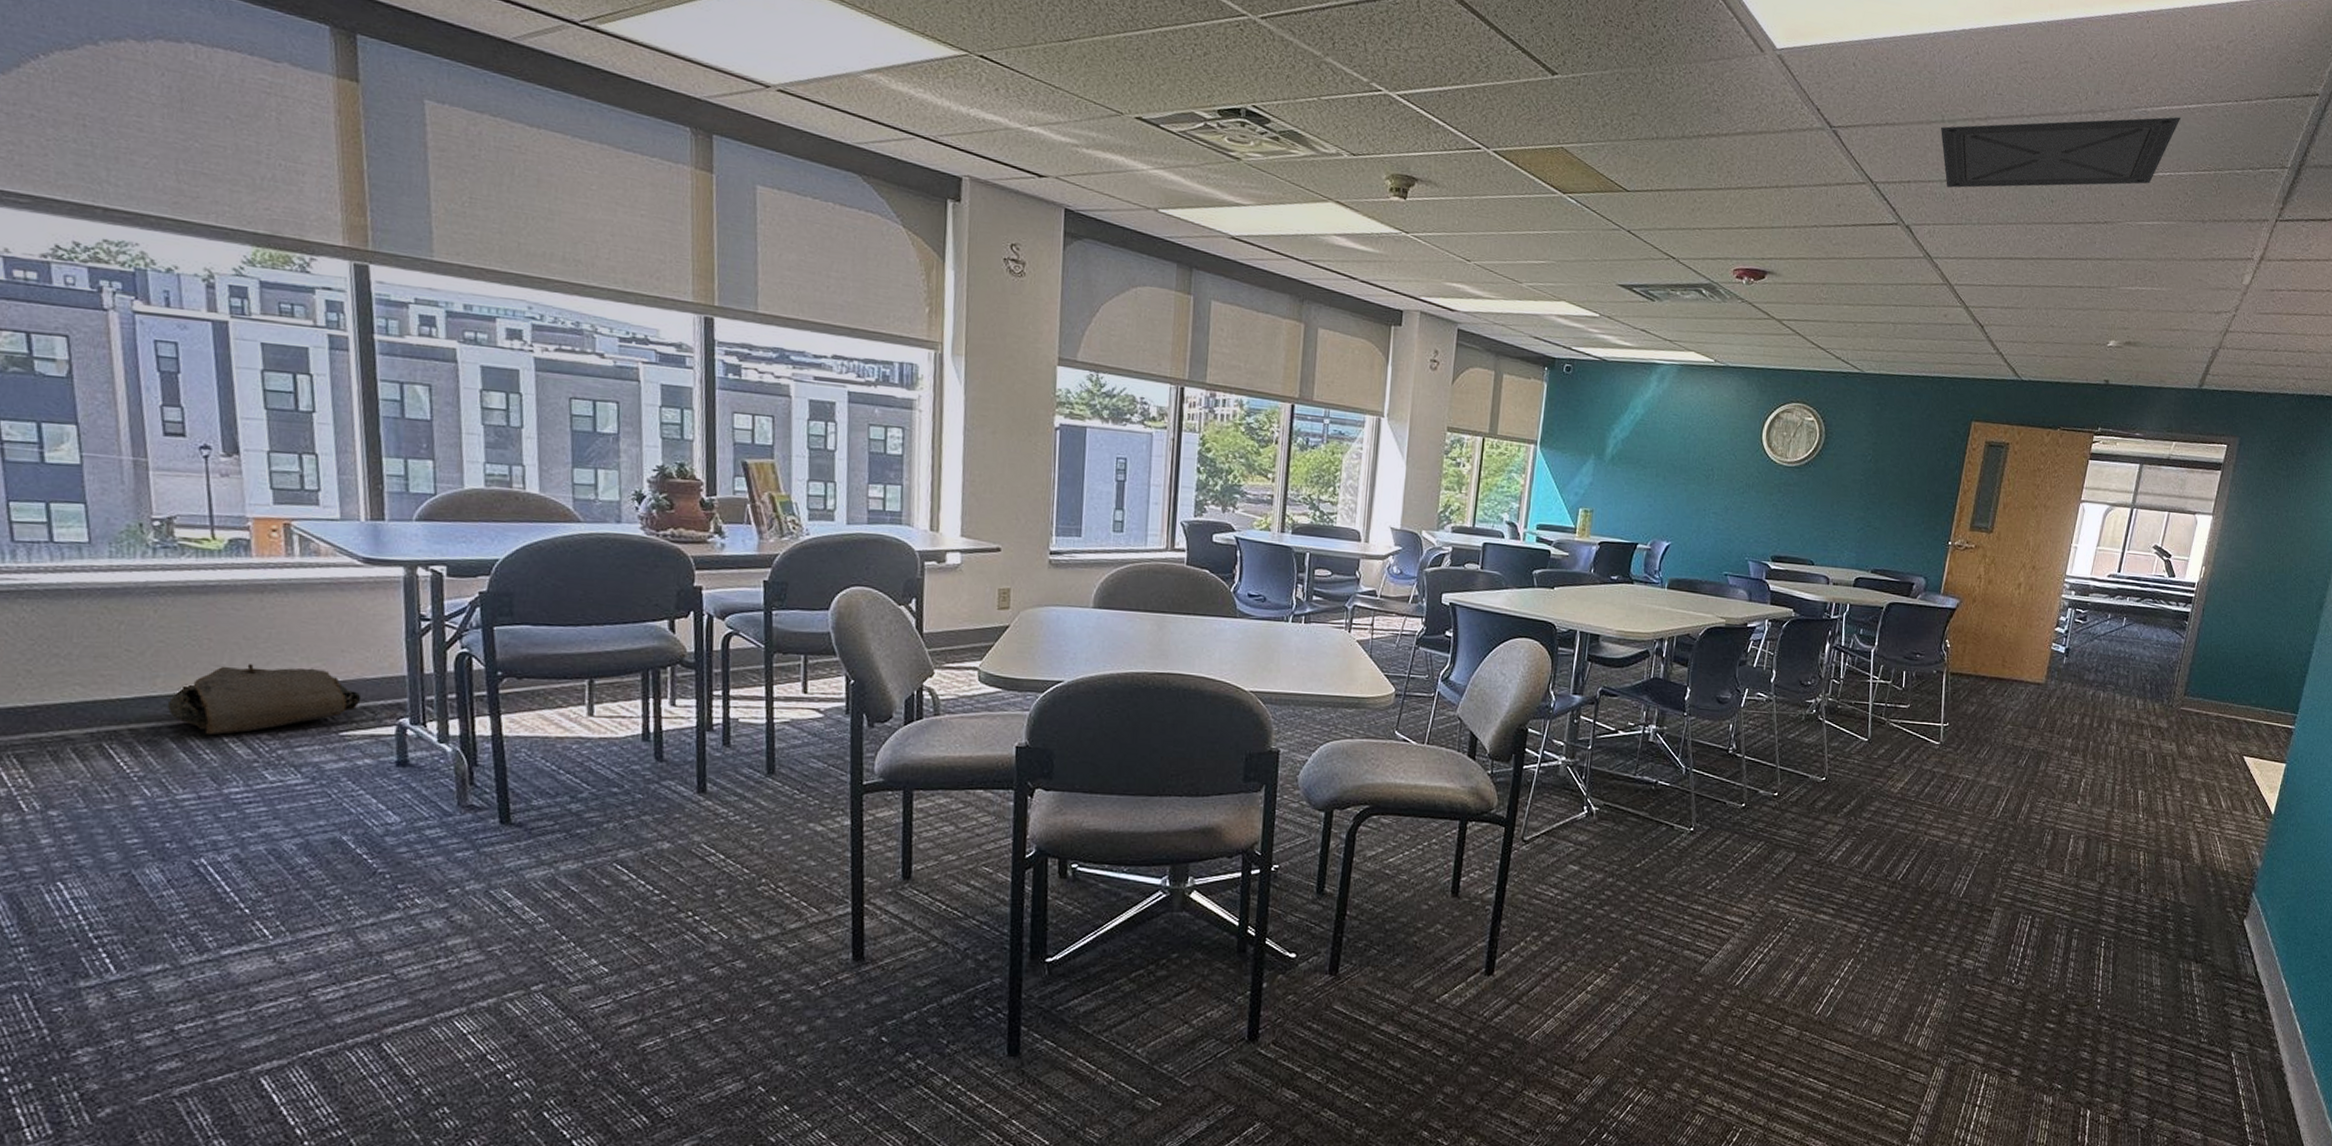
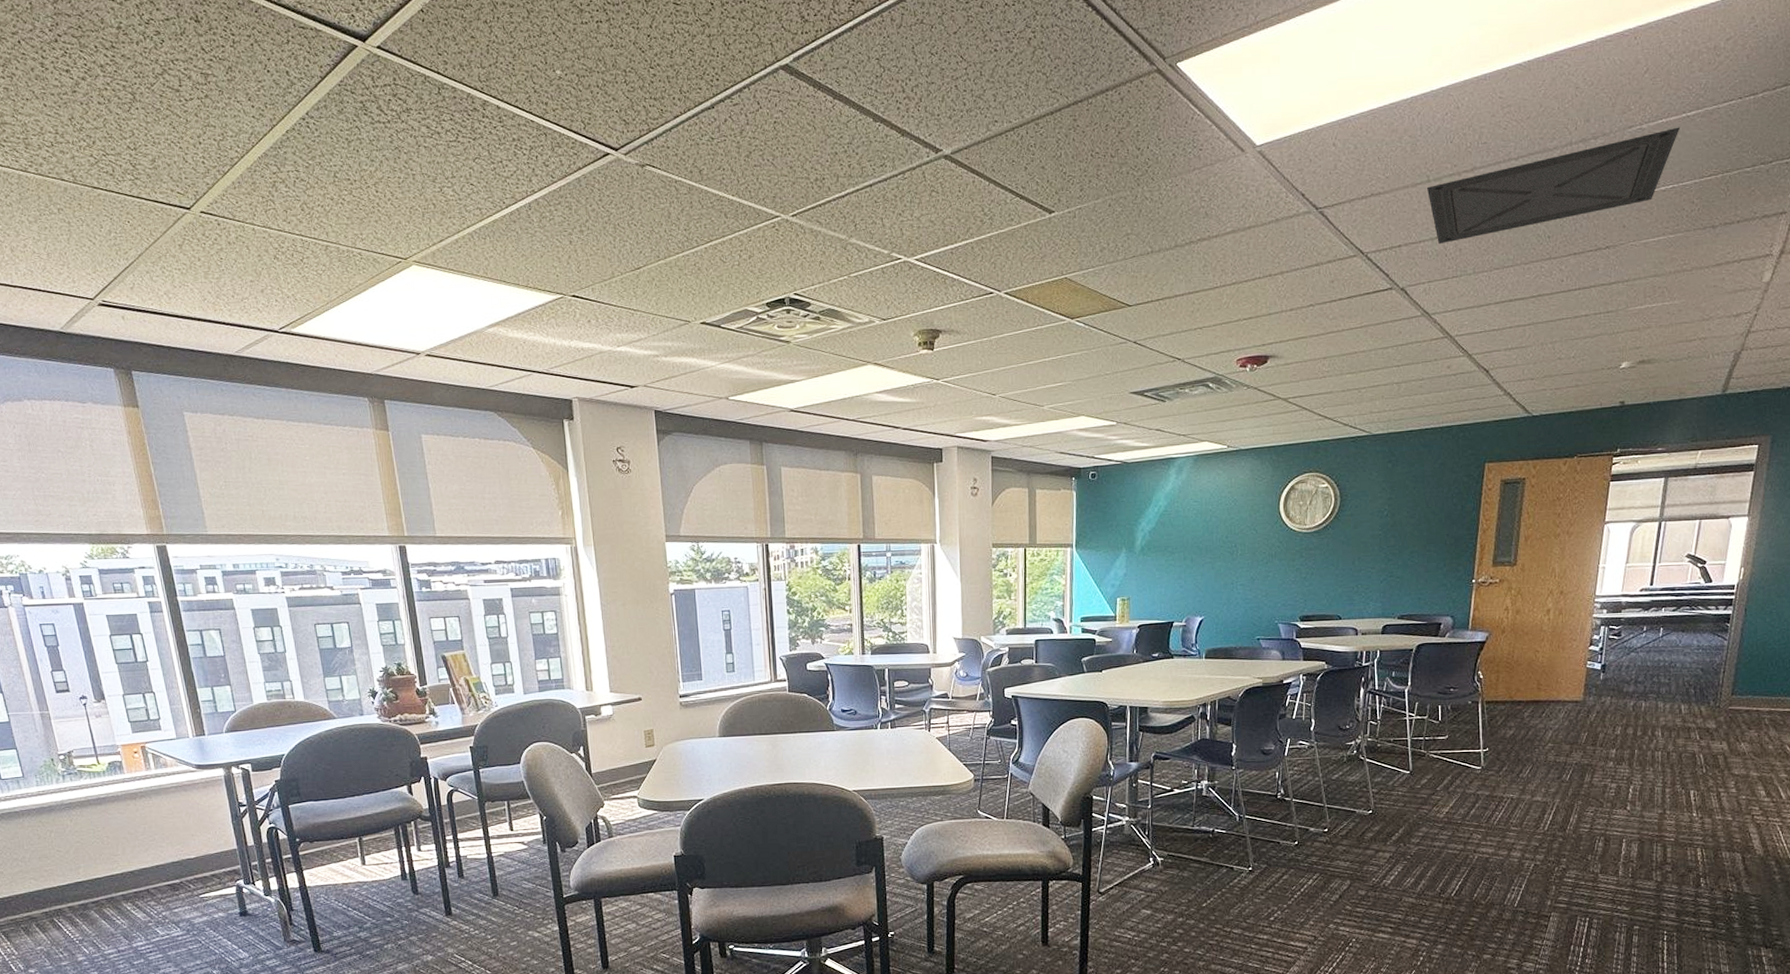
bag: present [167,664,362,735] -> none [88,850,210,905]

